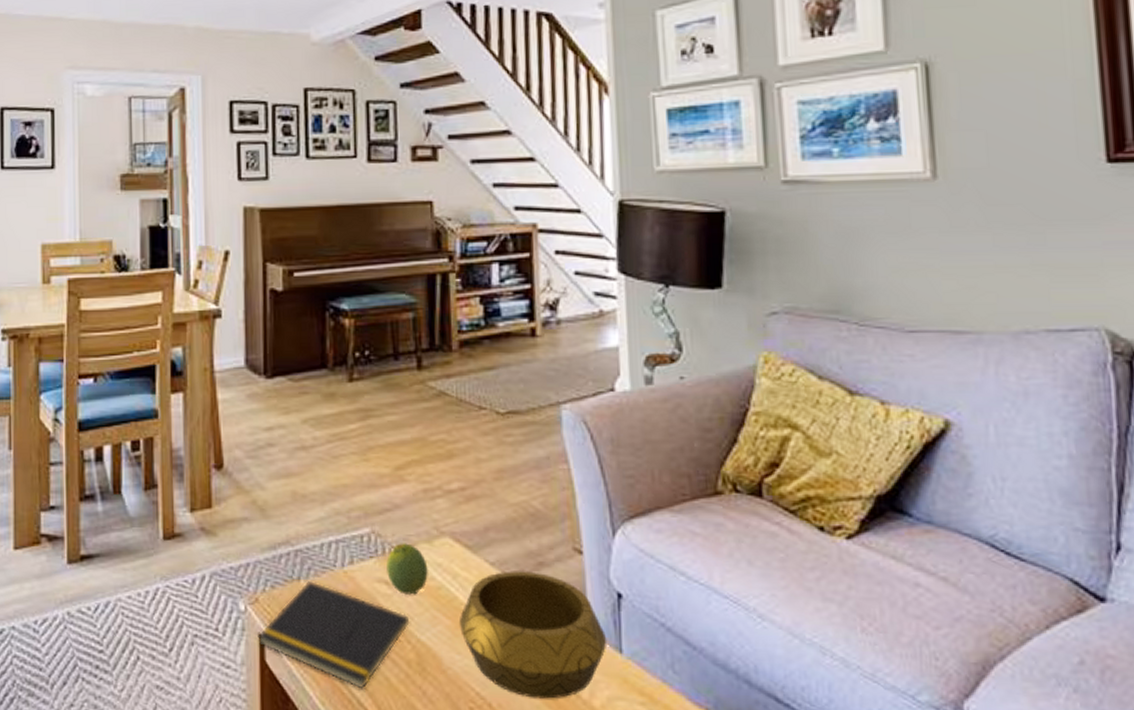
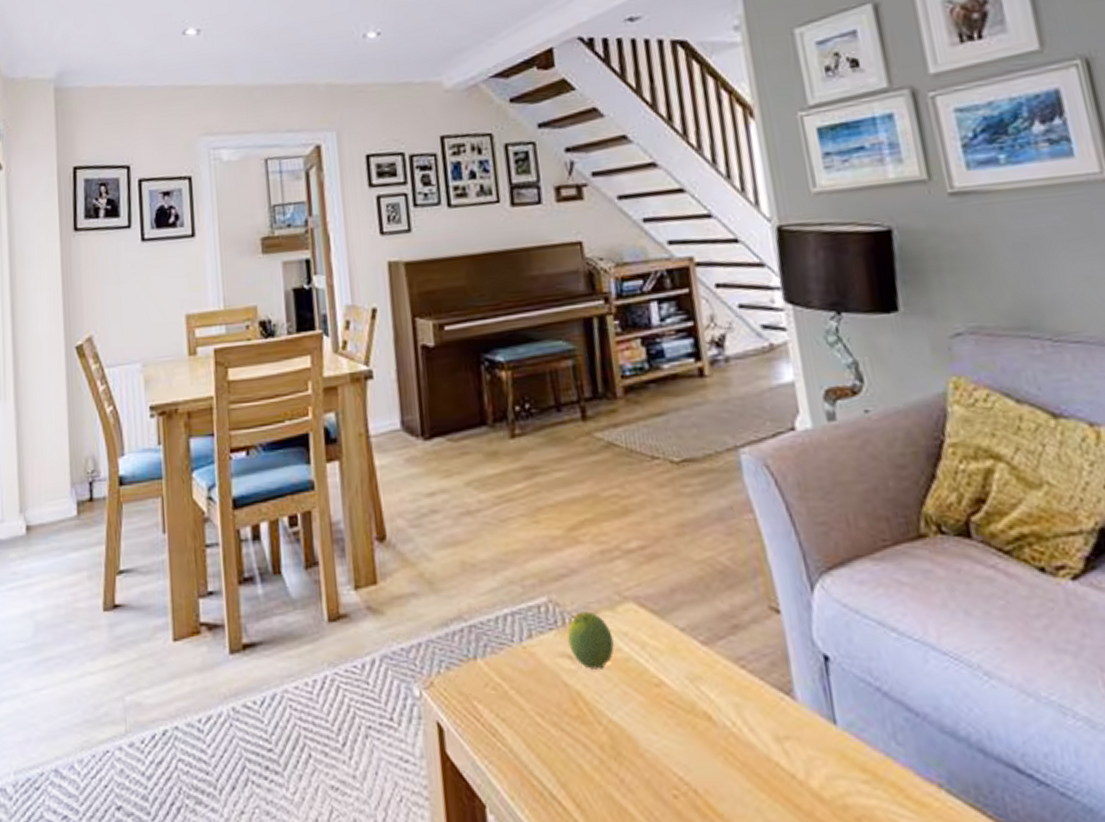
notepad: present [258,580,410,689] -> none [436,658,599,780]
decorative bowl: present [460,571,608,699] -> none [653,636,819,781]

